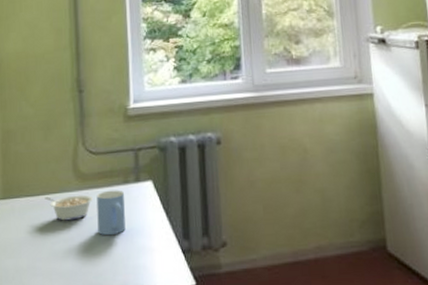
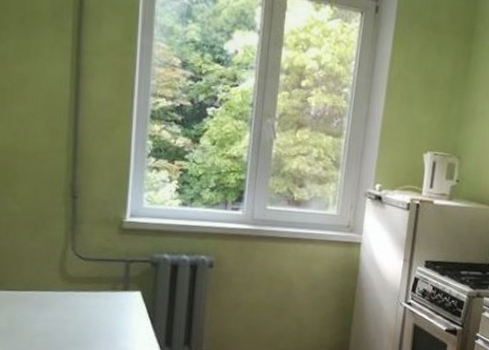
legume: present [44,194,93,221] -> none [27,293,78,318]
mug: present [96,190,126,236] -> none [81,294,112,335]

